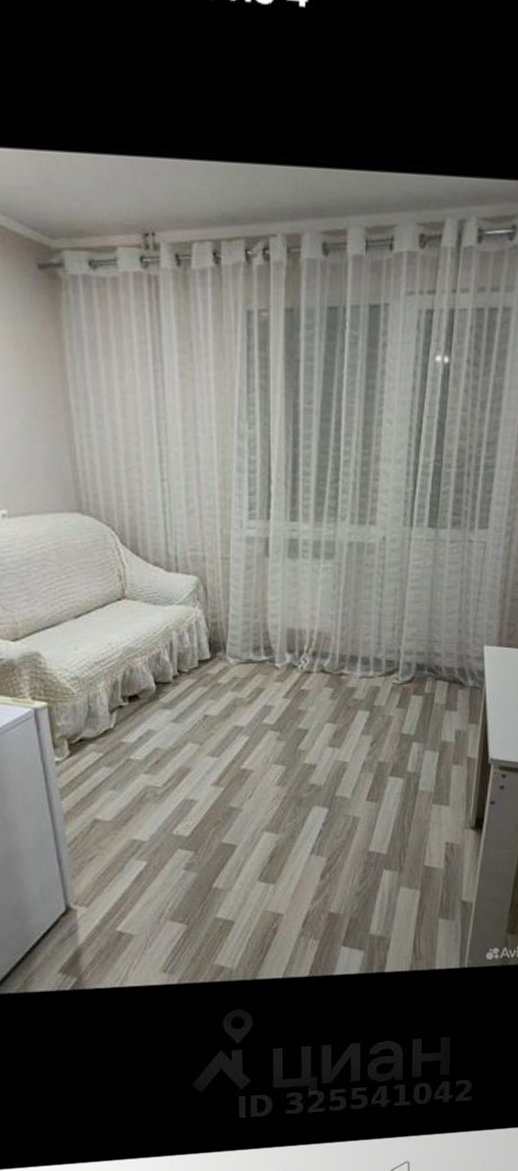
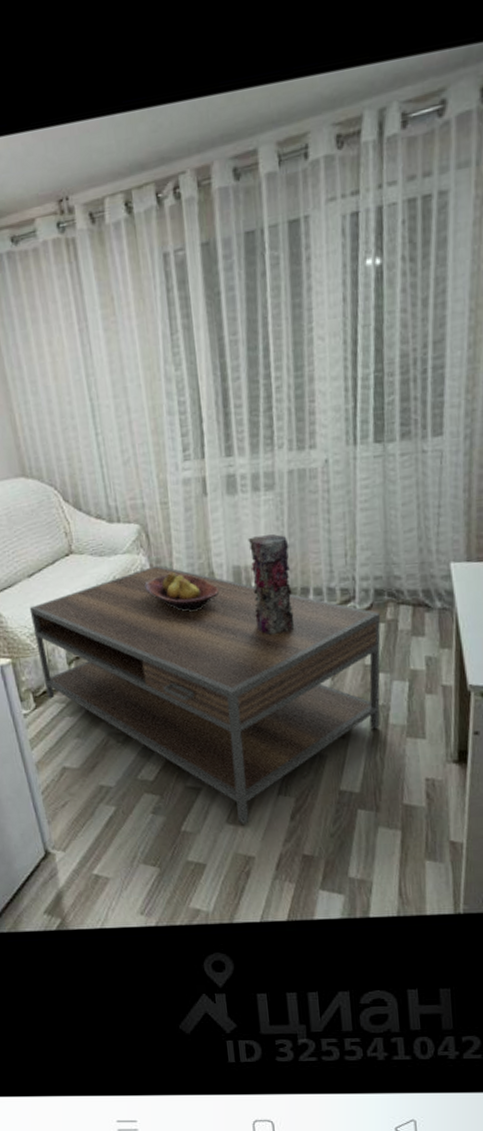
coffee table: none [72,619,420,882] -> present [29,564,381,824]
fruit bowl: none [198,627,273,669] -> present [144,571,220,612]
vase: none [304,602,343,698] -> present [248,534,295,635]

